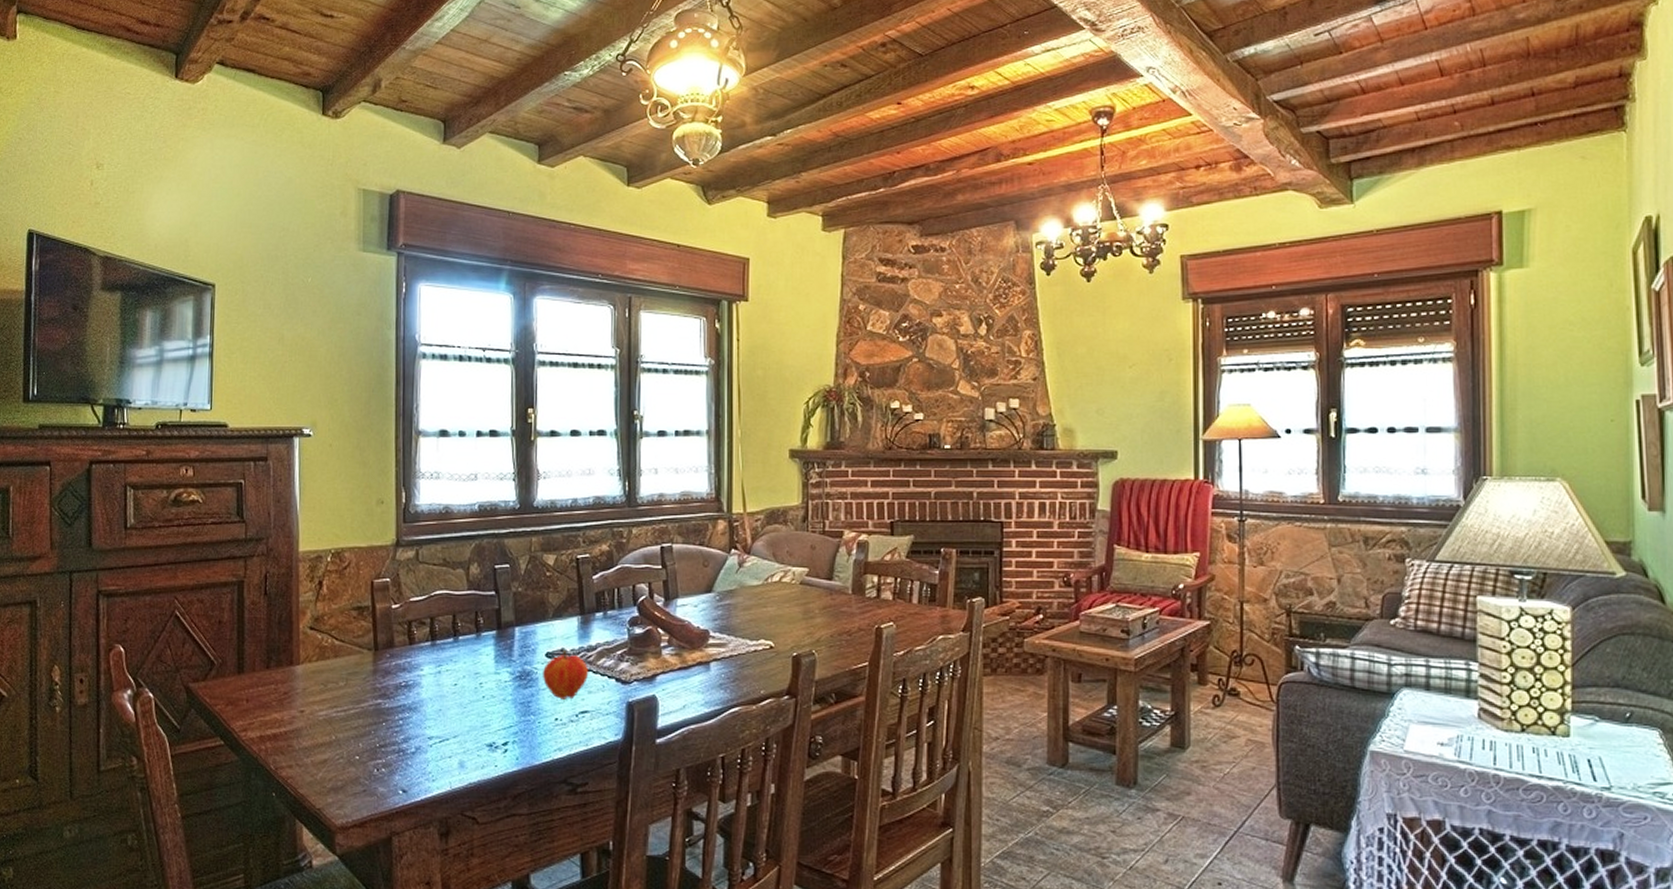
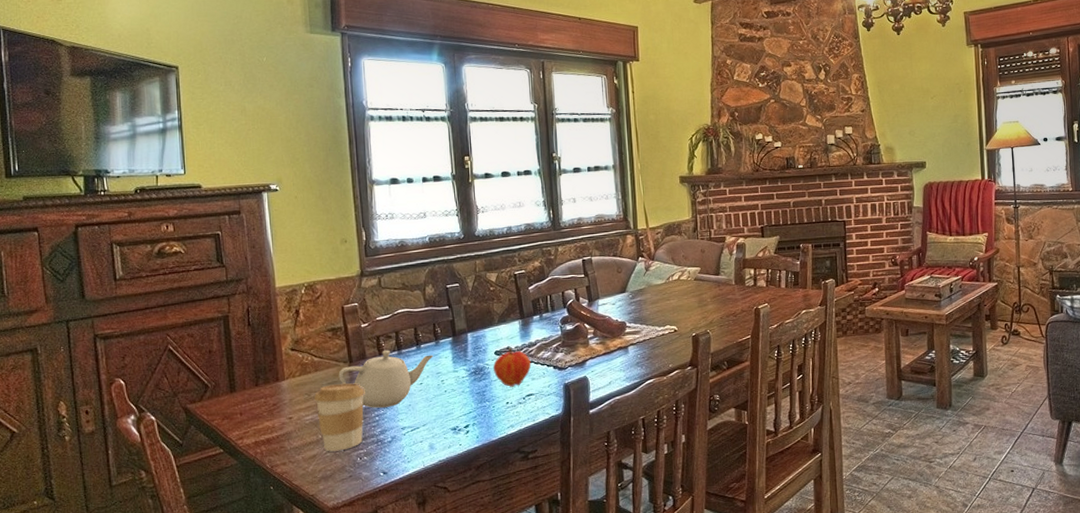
coffee cup: none [331,675,390,758] -> present [314,383,365,452]
teapot: none [360,639,473,710] -> present [338,350,434,408]

